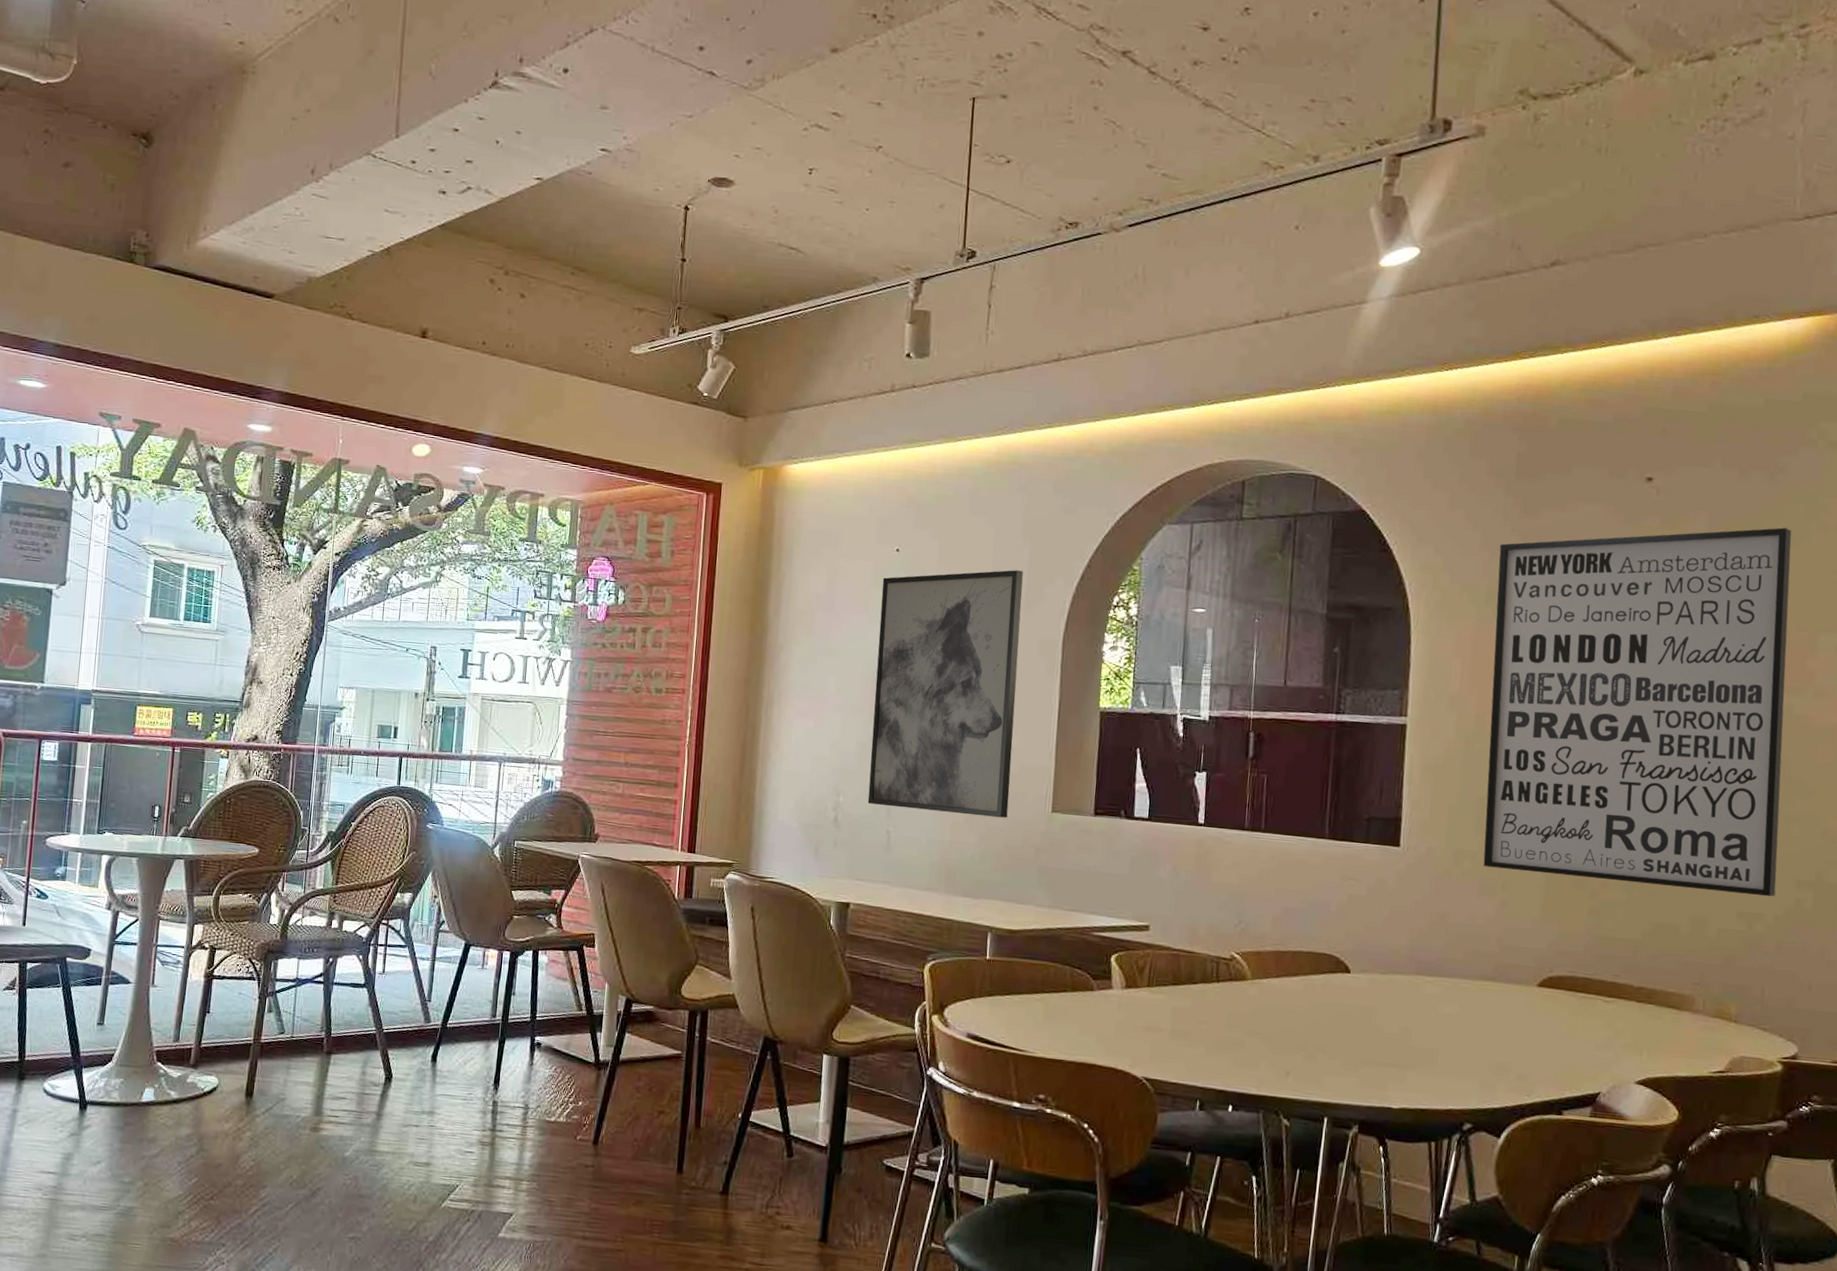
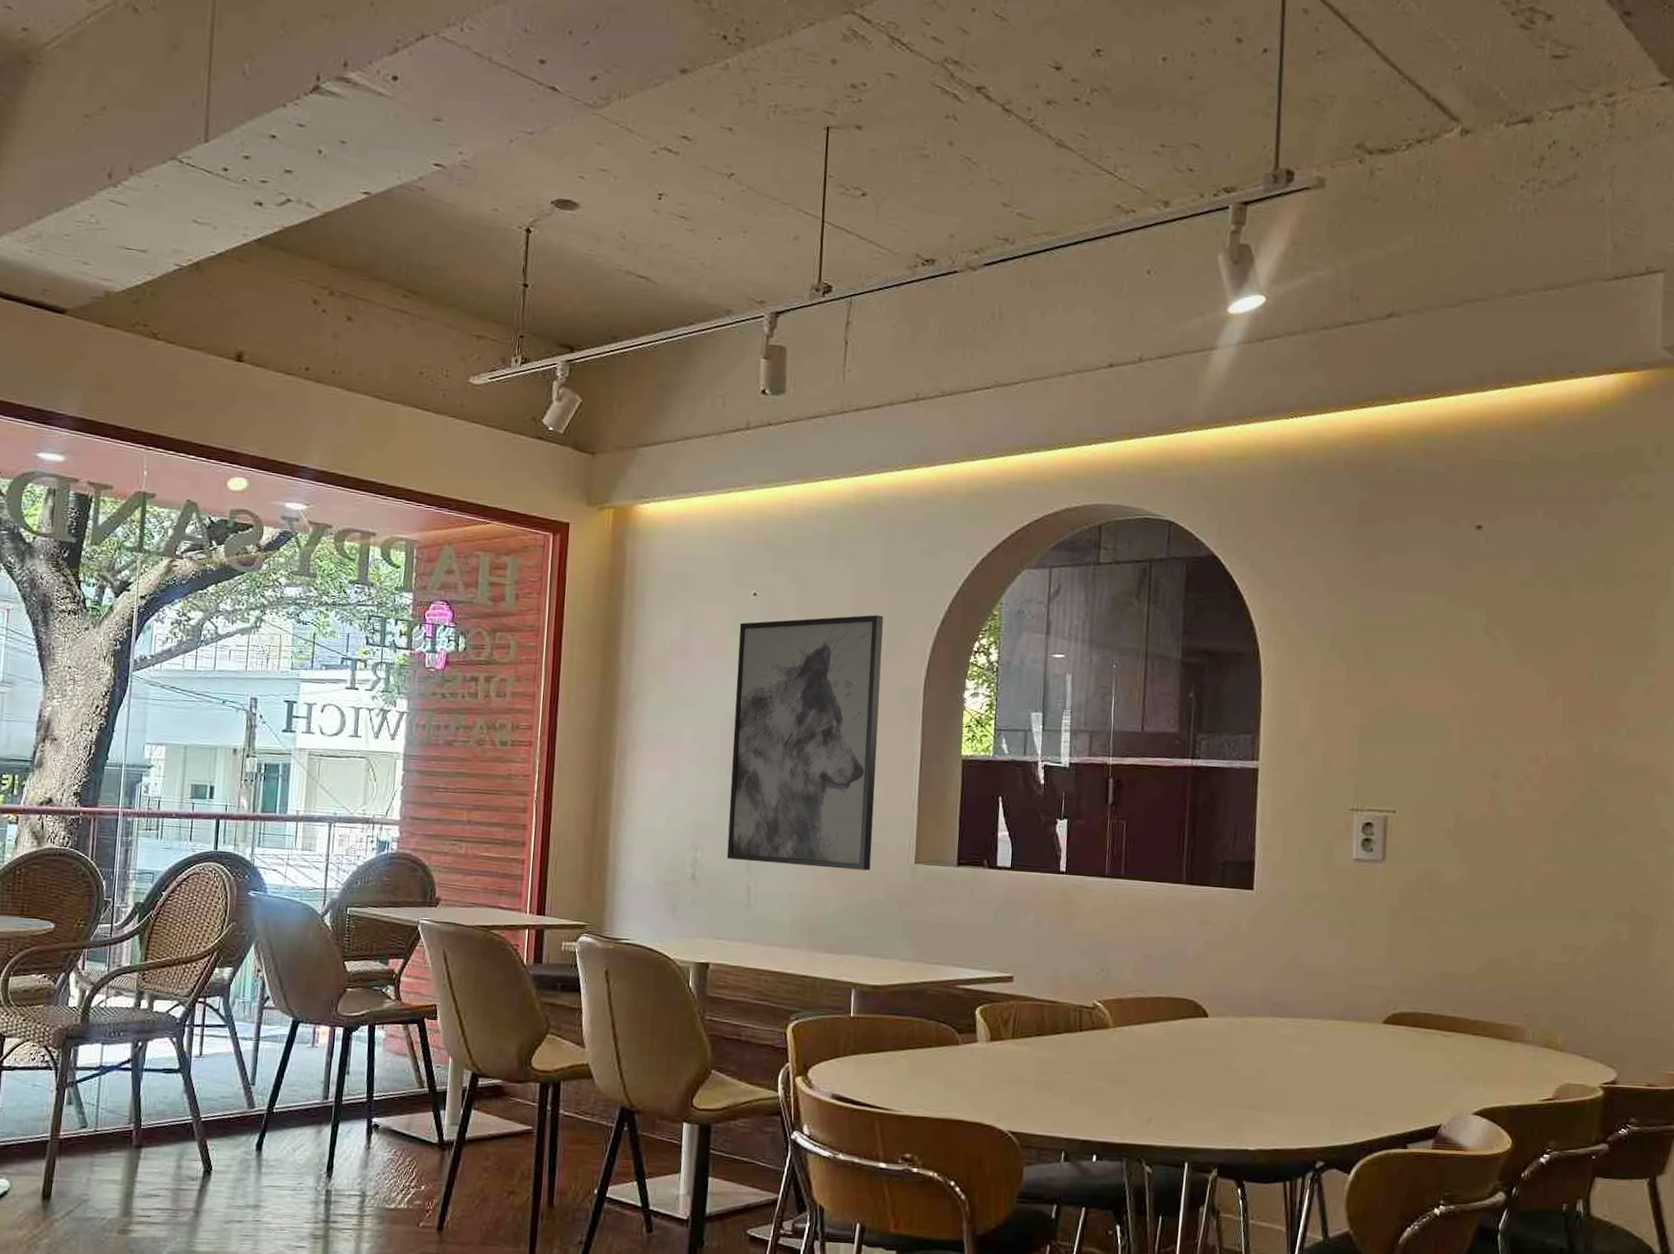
wall art: present [1483,527,1792,897] -> none [1331,574,1606,929]

